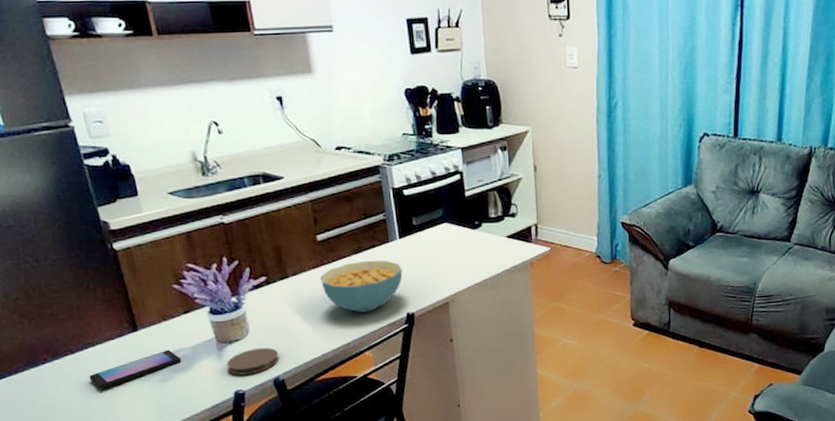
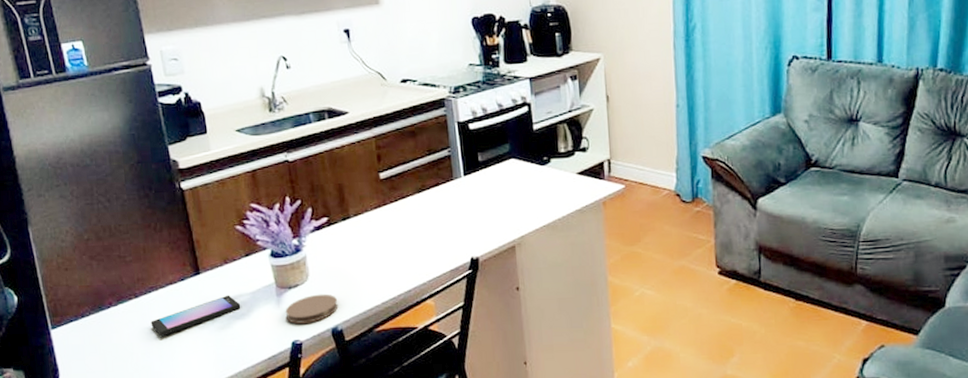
cereal bowl: present [320,260,403,313] -> none [382,199,467,257]

